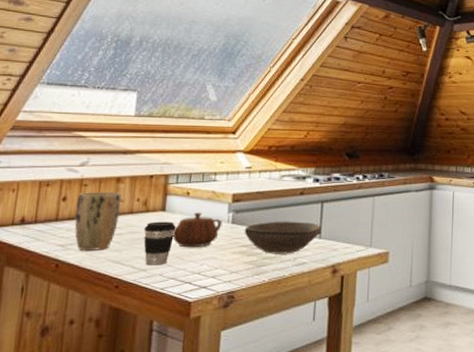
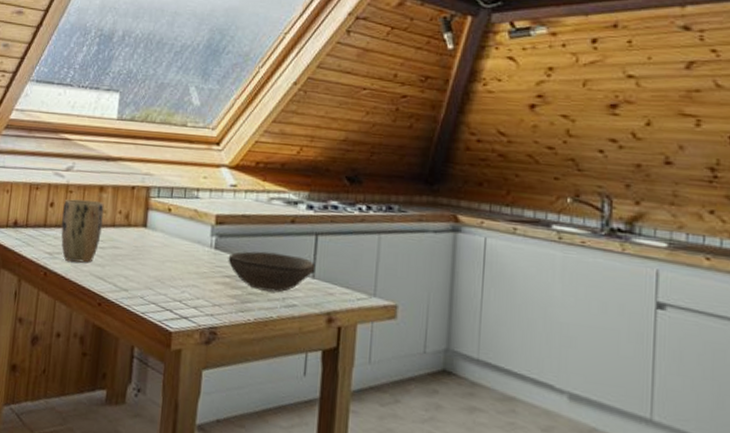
coffee cup: present [143,221,176,266] -> none [125,238,157,287]
teapot: present [172,212,223,248] -> none [154,231,205,272]

